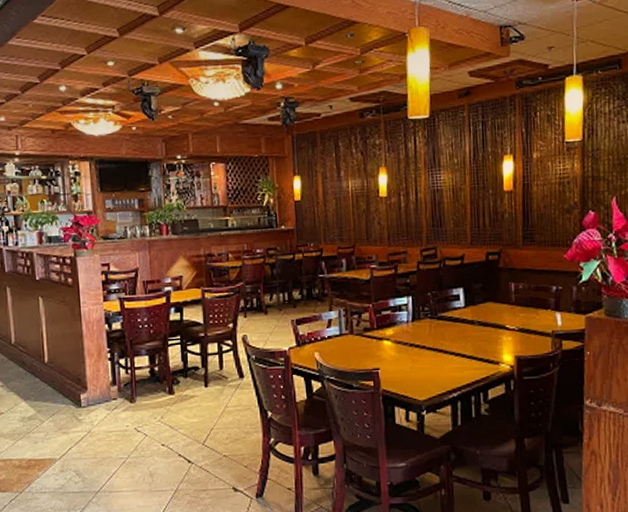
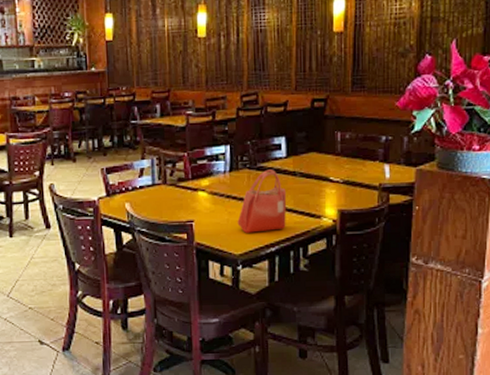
handbag: none [421,318,467,380] -> present [237,168,287,233]

